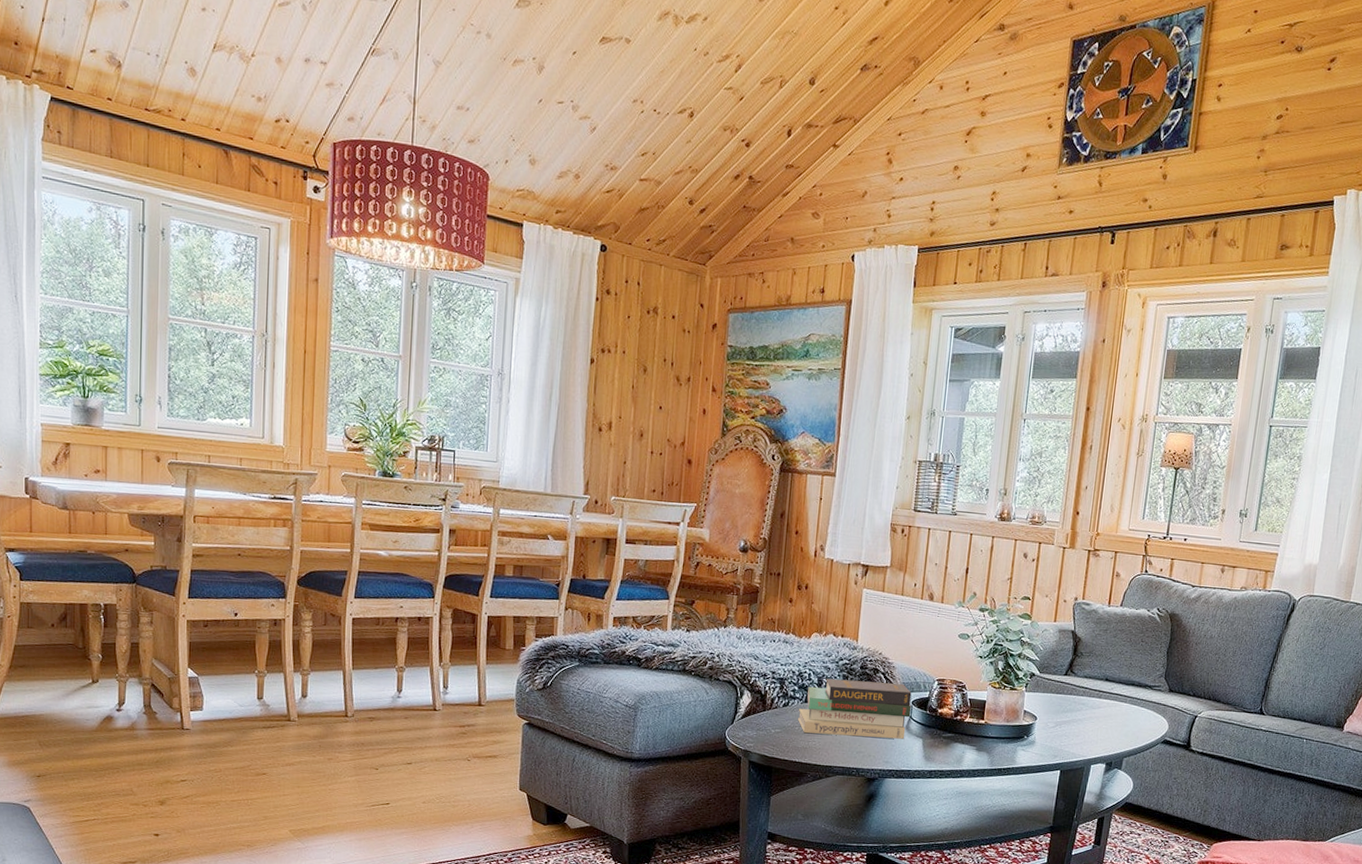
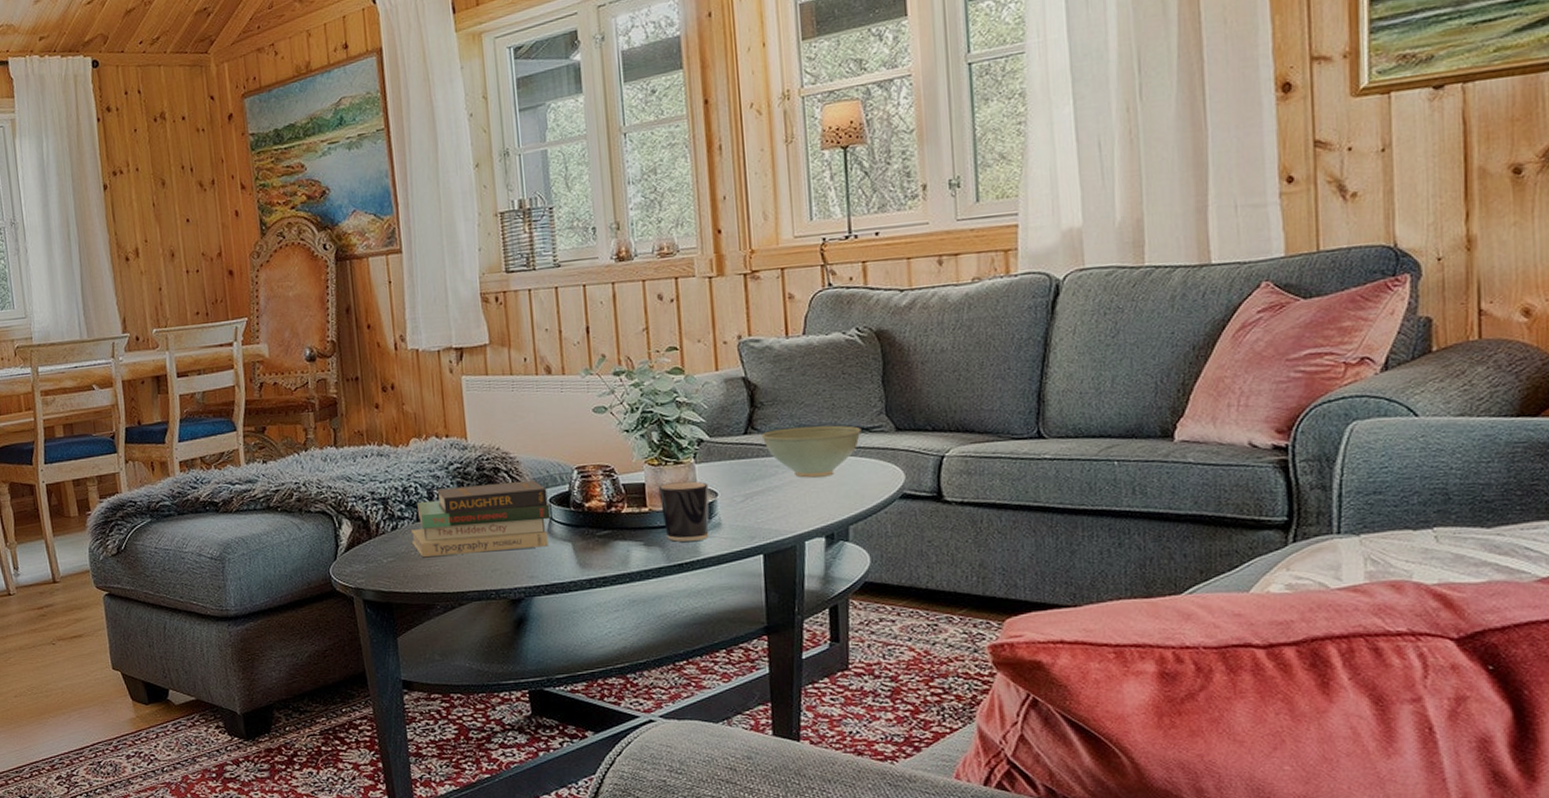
mug: none [993,703,1032,753] -> present [658,481,710,542]
bowl: none [1076,675,1146,718] -> present [761,425,862,478]

